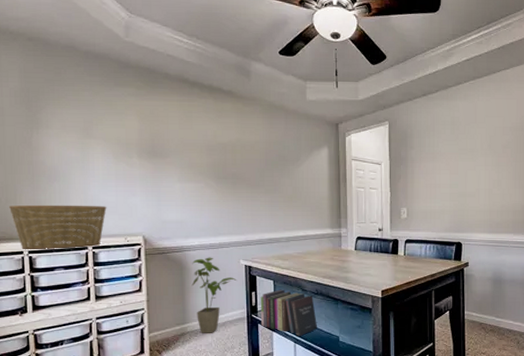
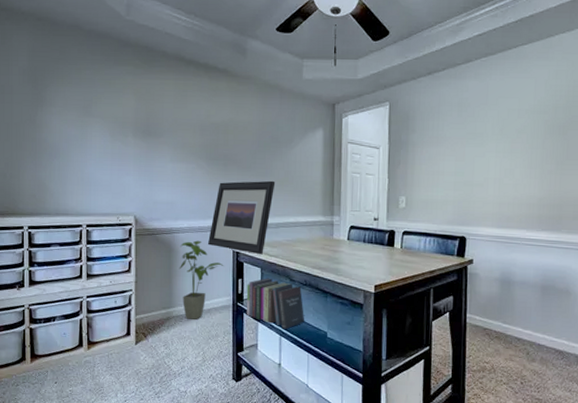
basket: present [8,204,107,249] -> none [12,181,102,225]
picture frame: none [220,197,284,267] -> present [208,180,276,254]

